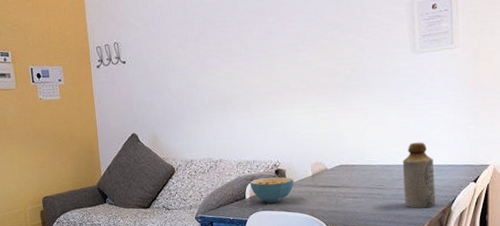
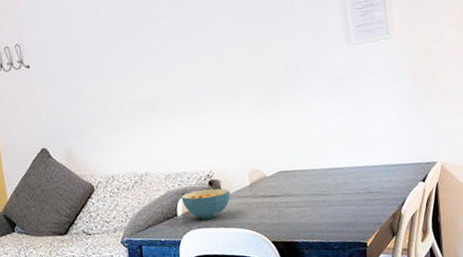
bottle: present [402,142,436,209] -> none [346,141,385,214]

